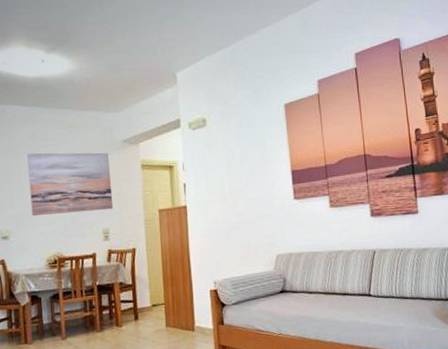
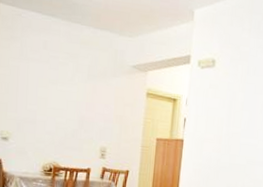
wall art: present [27,152,114,216] -> none [34,61,116,130]

